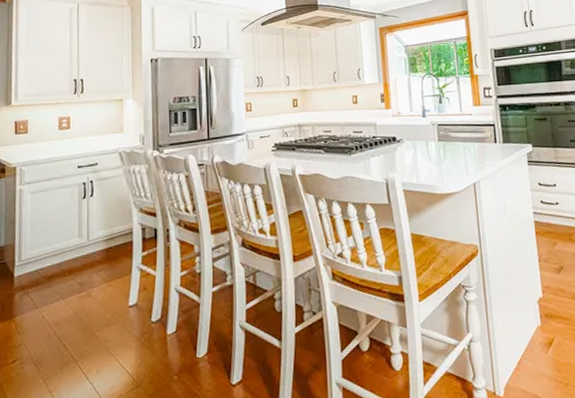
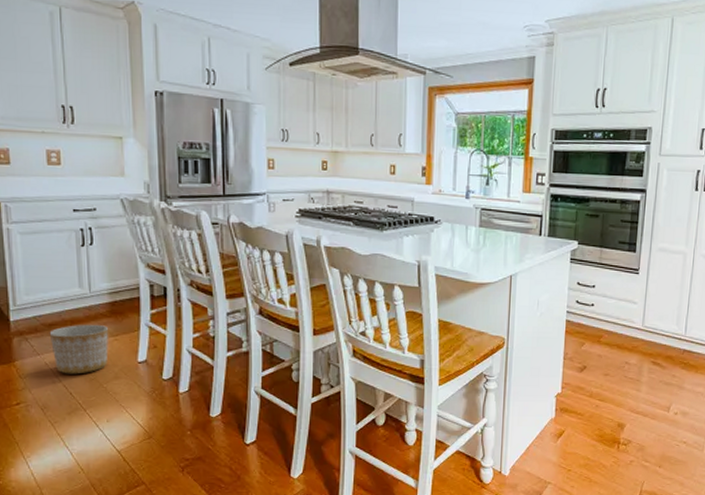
planter: none [48,272,102,326] -> present [49,325,108,375]

